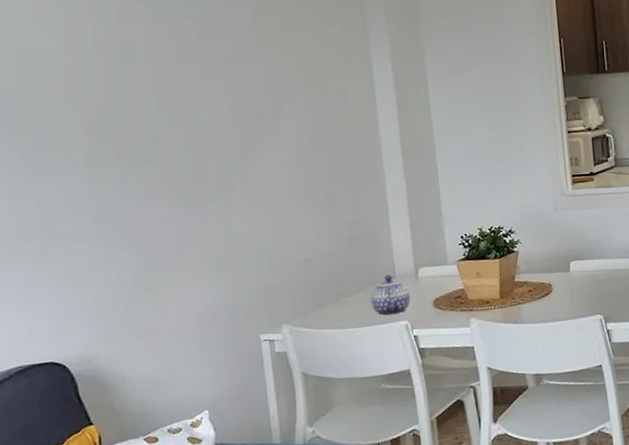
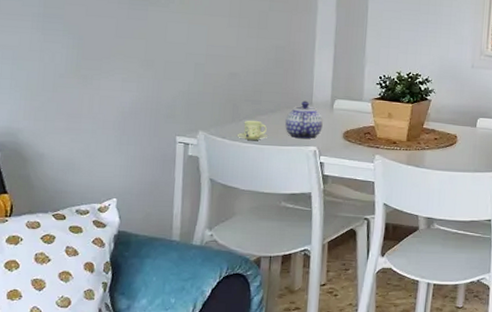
cup and saucer: none [322,303,355,326] -> present [236,120,267,141]

